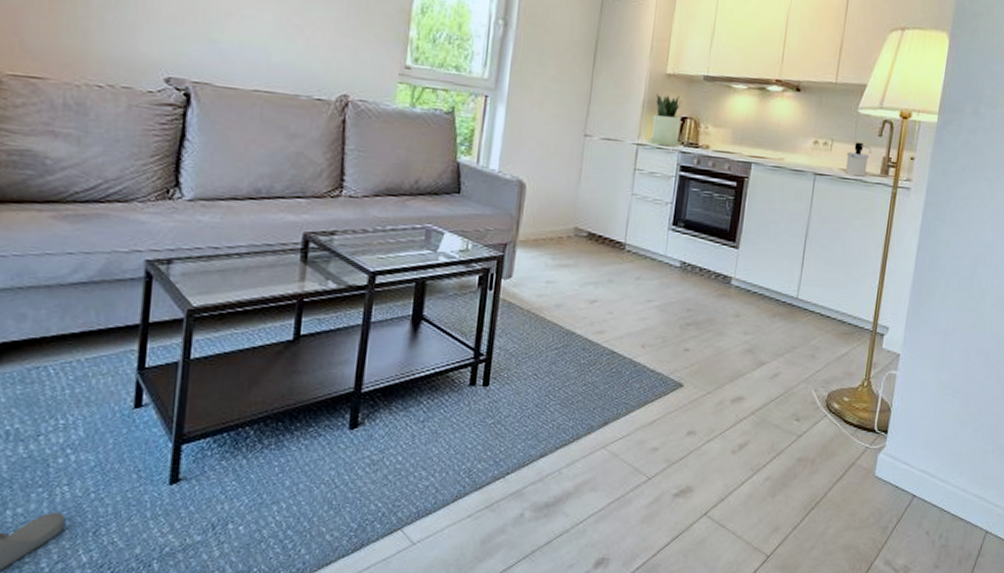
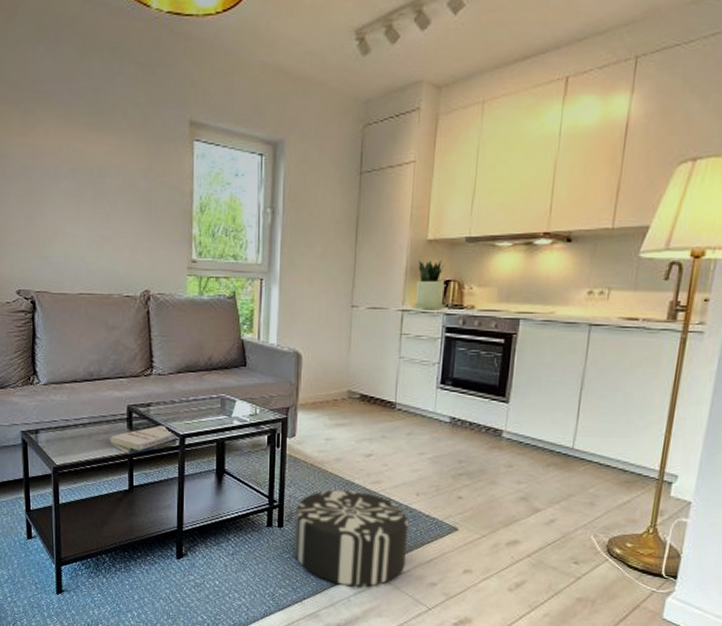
books: none [274,257,369,296] -> present [110,424,179,455]
pouf: none [499,341,632,456] -> present [293,490,409,587]
soap dispenser: present [845,141,872,177] -> none [625,288,657,324]

